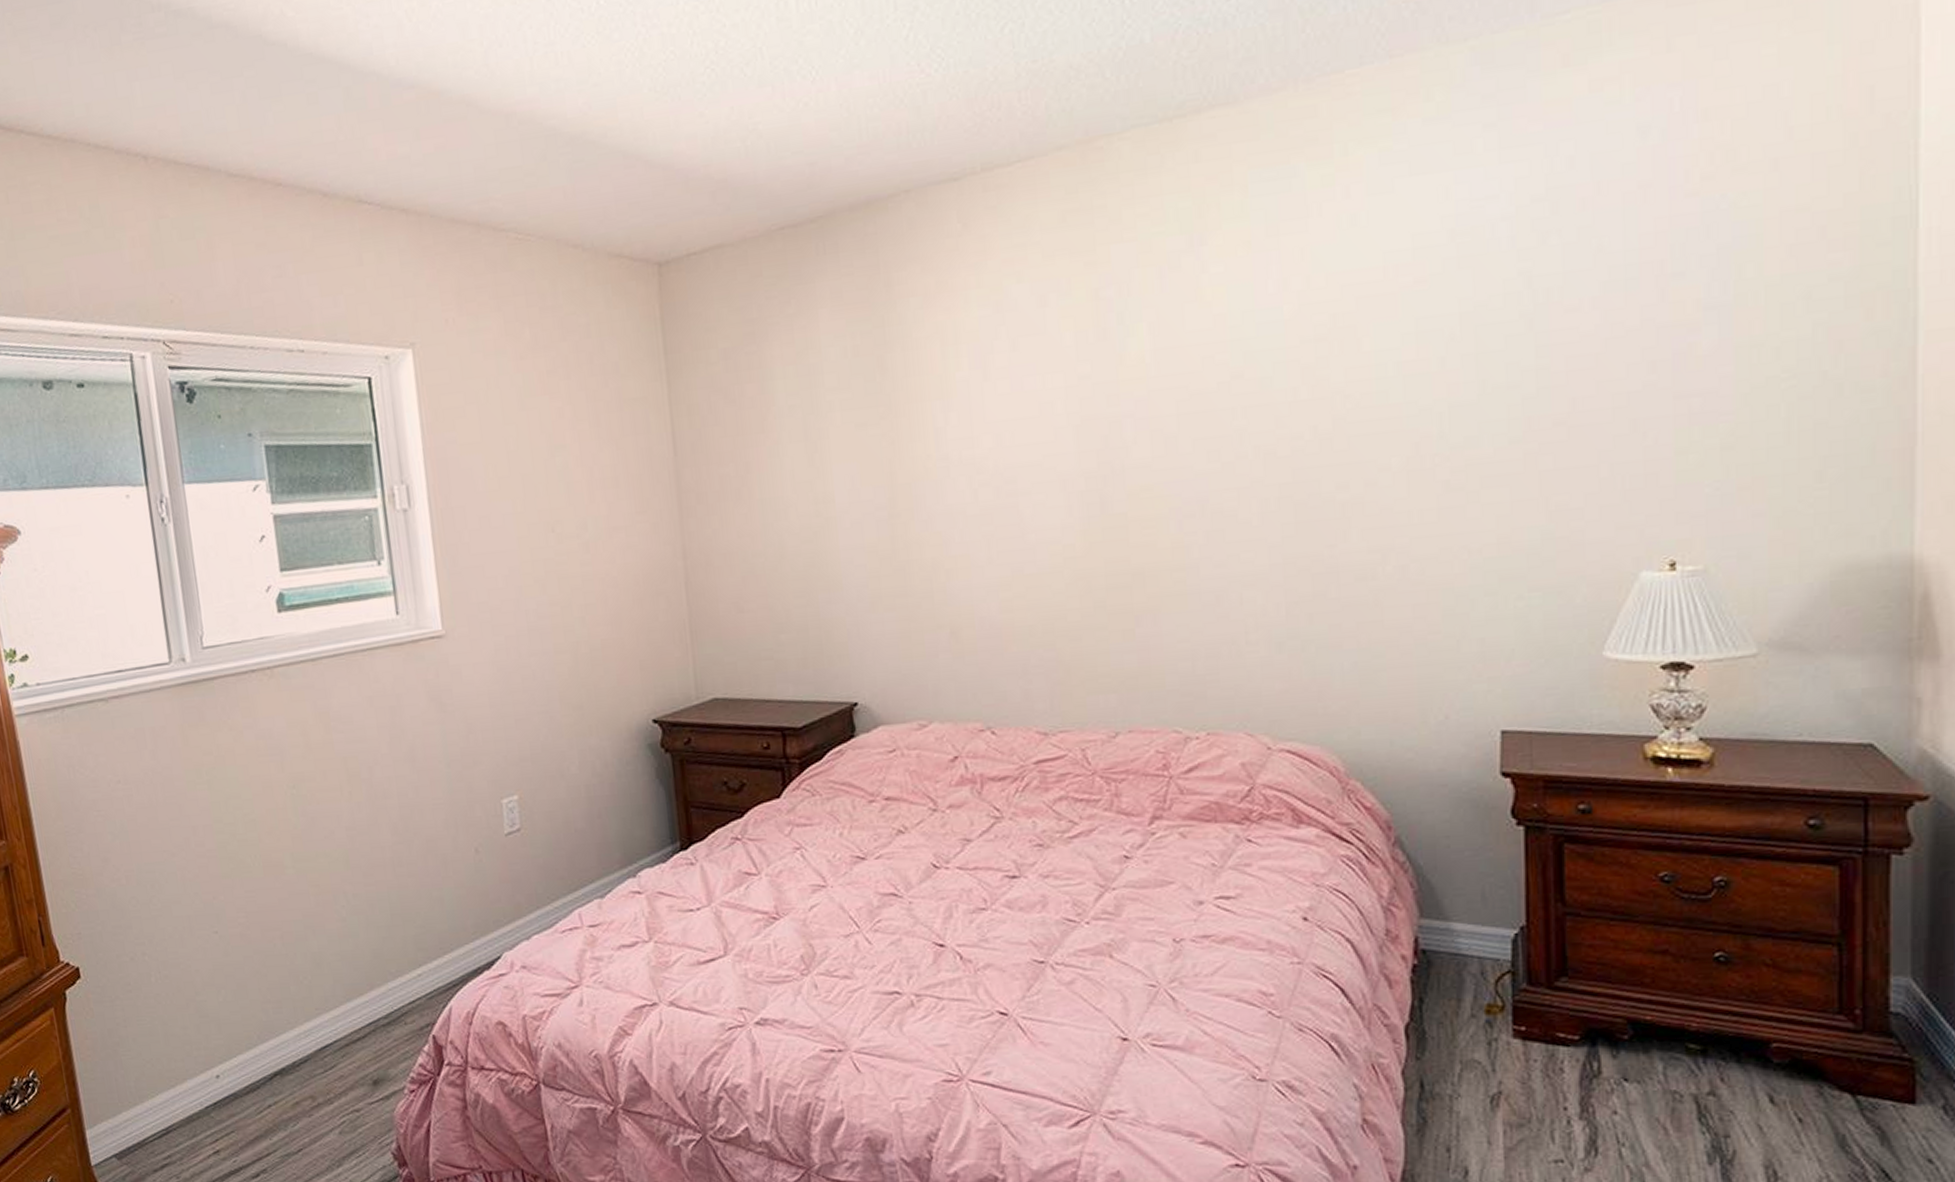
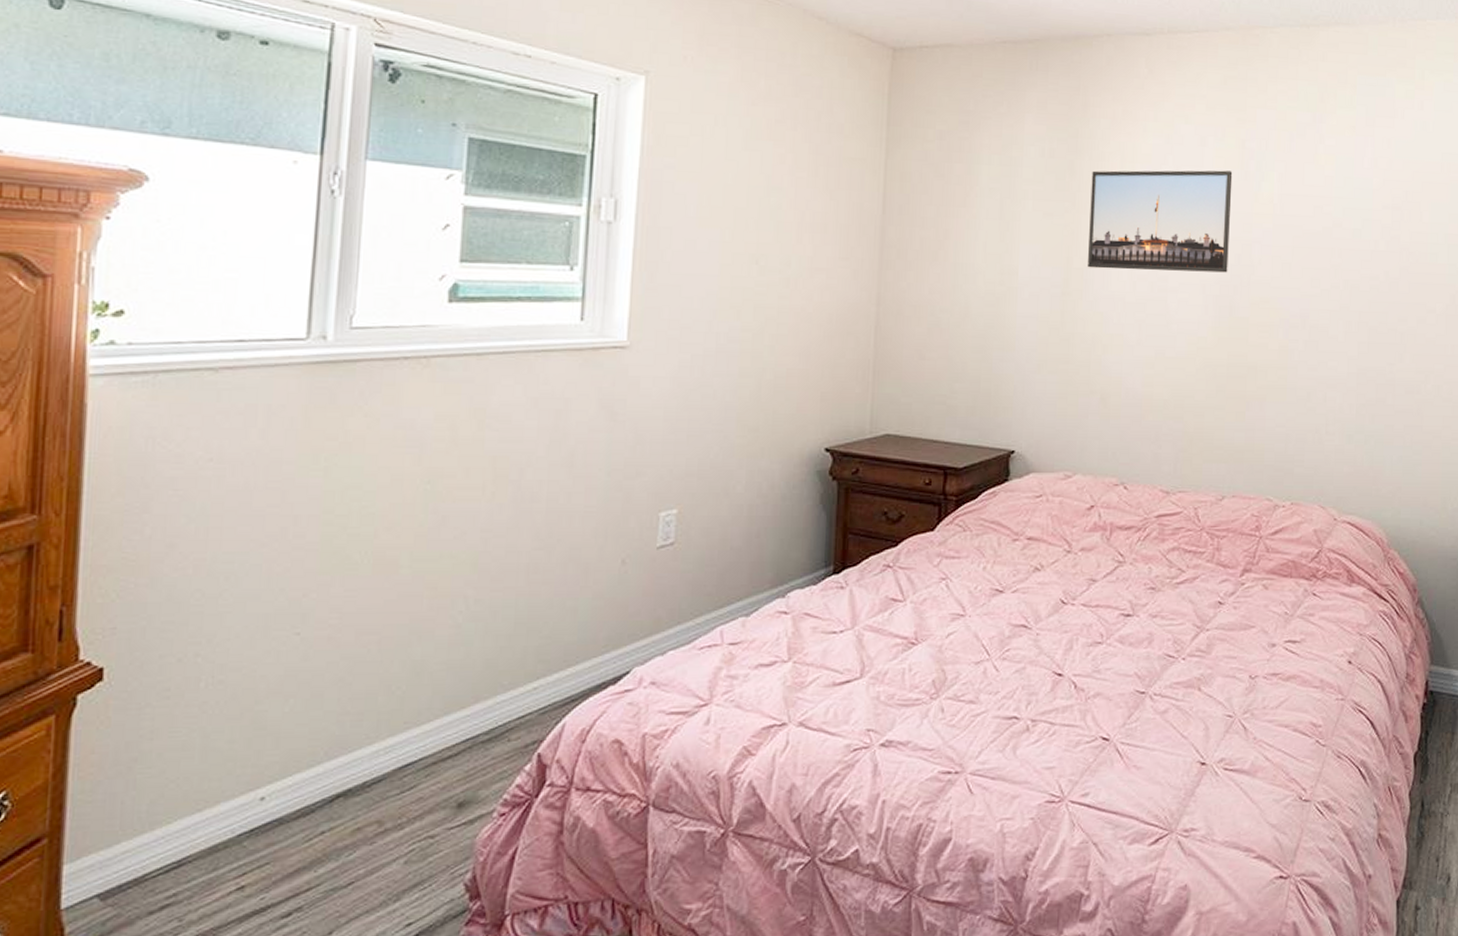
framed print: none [907,331,1093,482] -> present [1087,170,1233,273]

